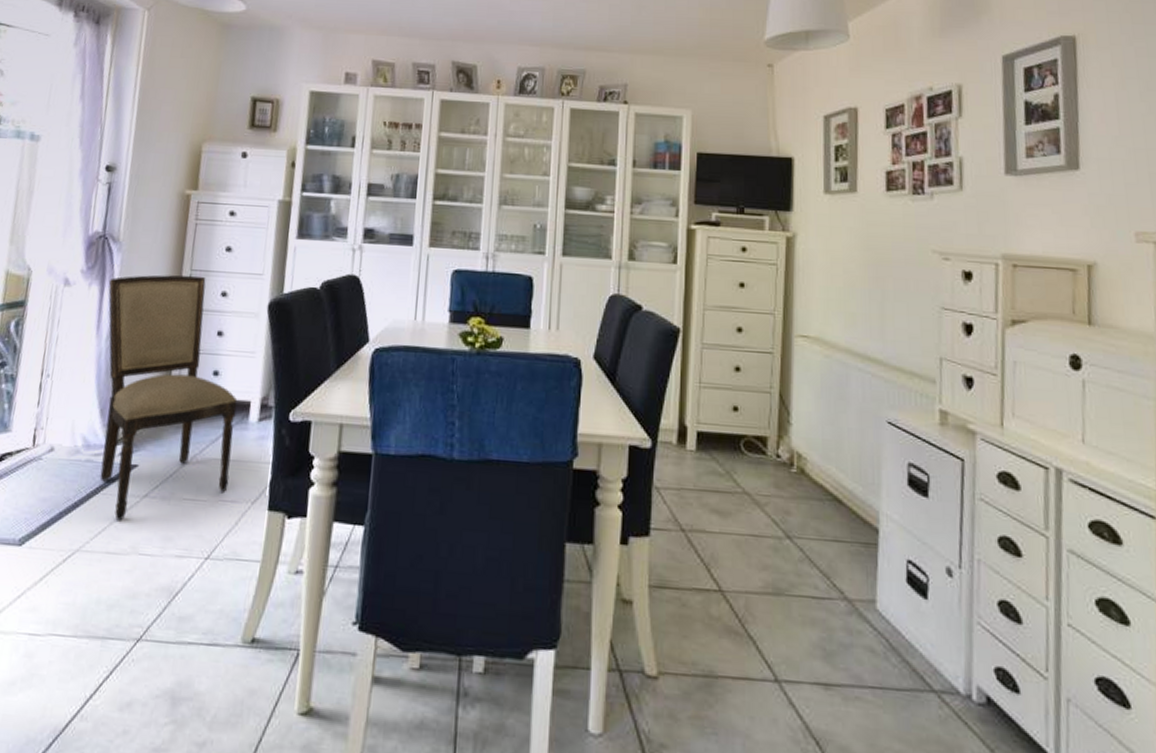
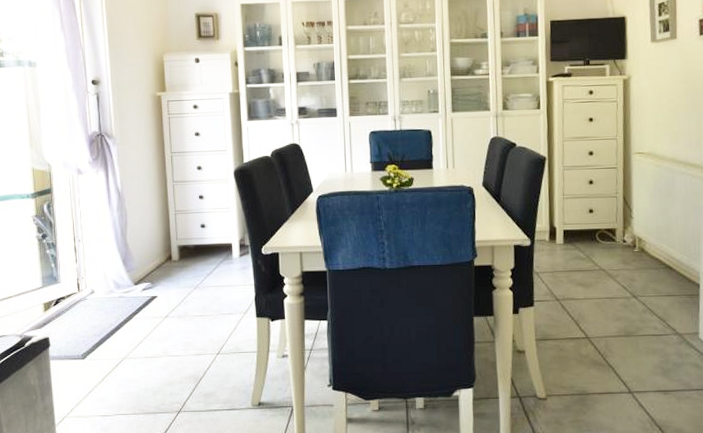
dining chair: present [99,275,237,521] -> none [111,156,225,336]

